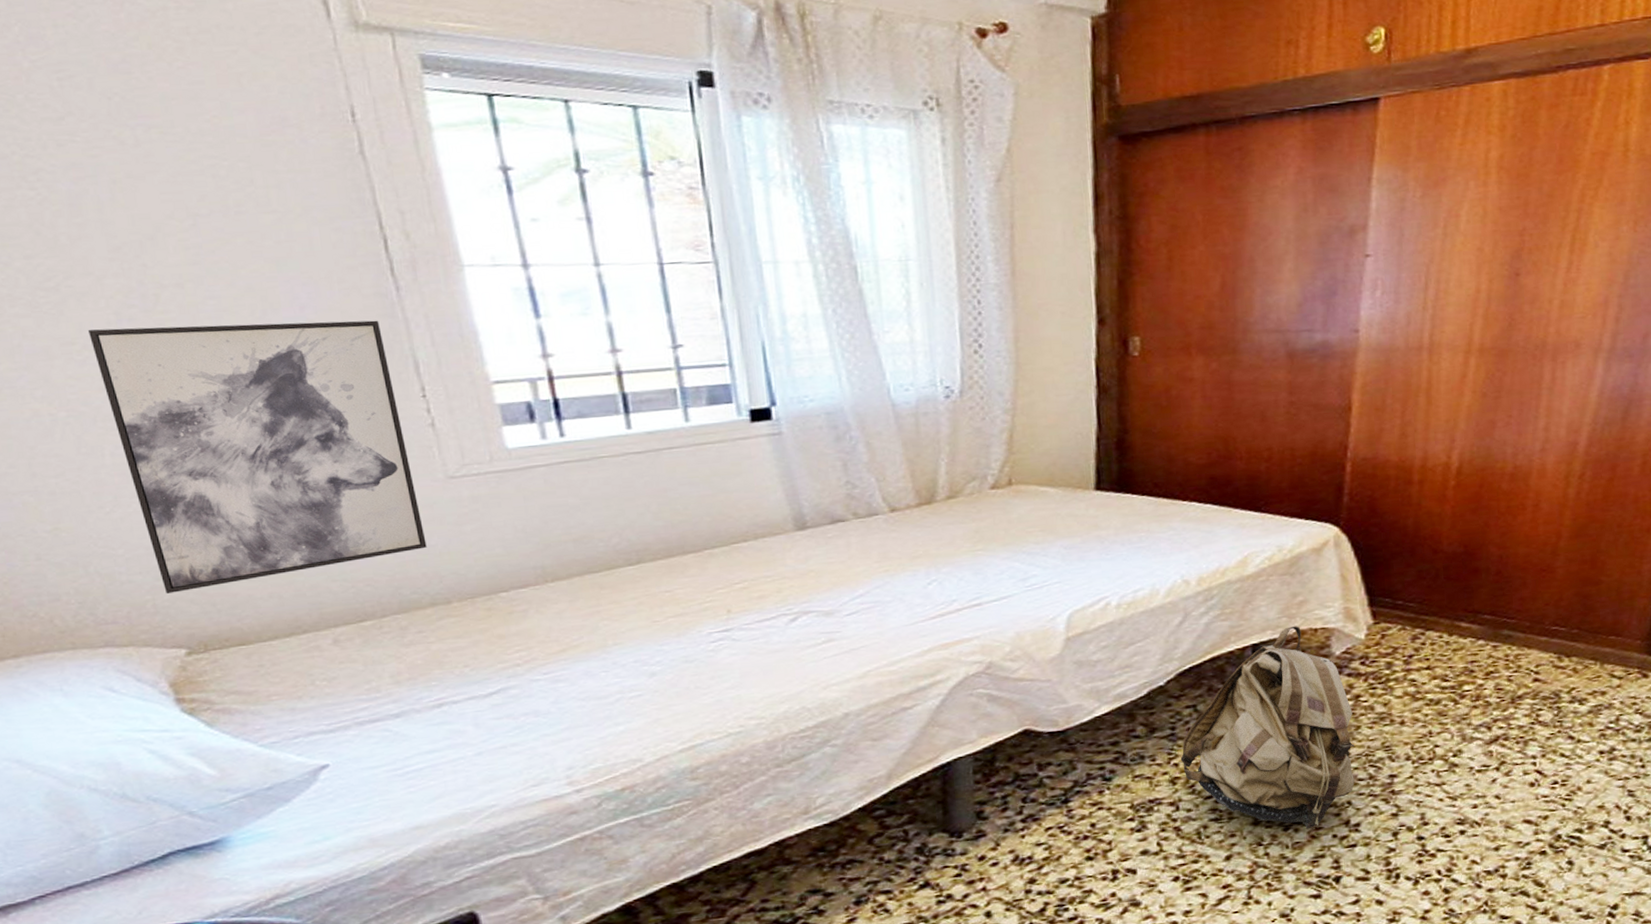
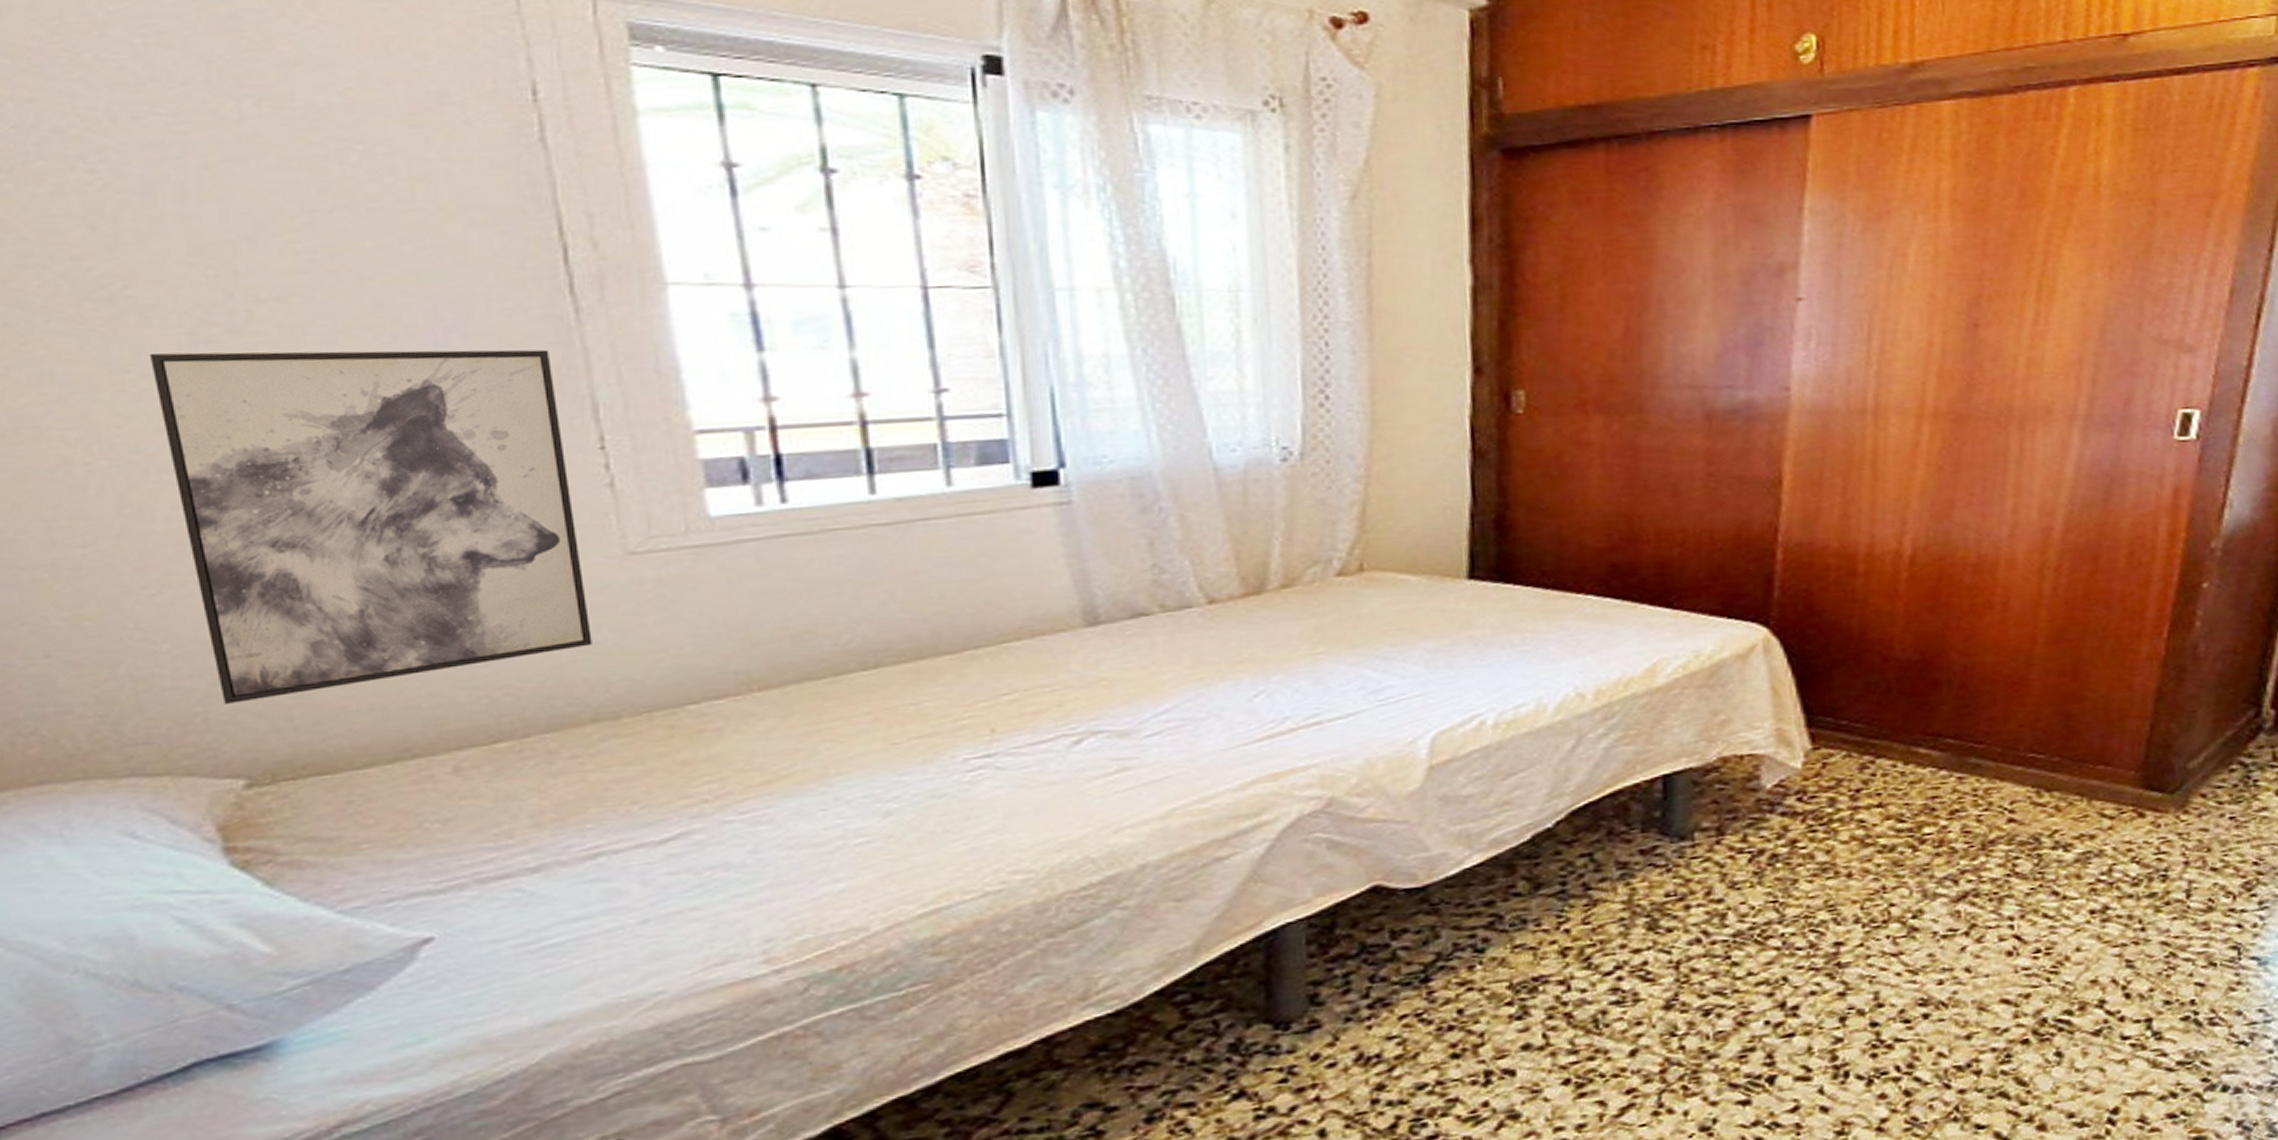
backpack: present [1180,625,1355,829] -> none [1572,750,1791,1014]

